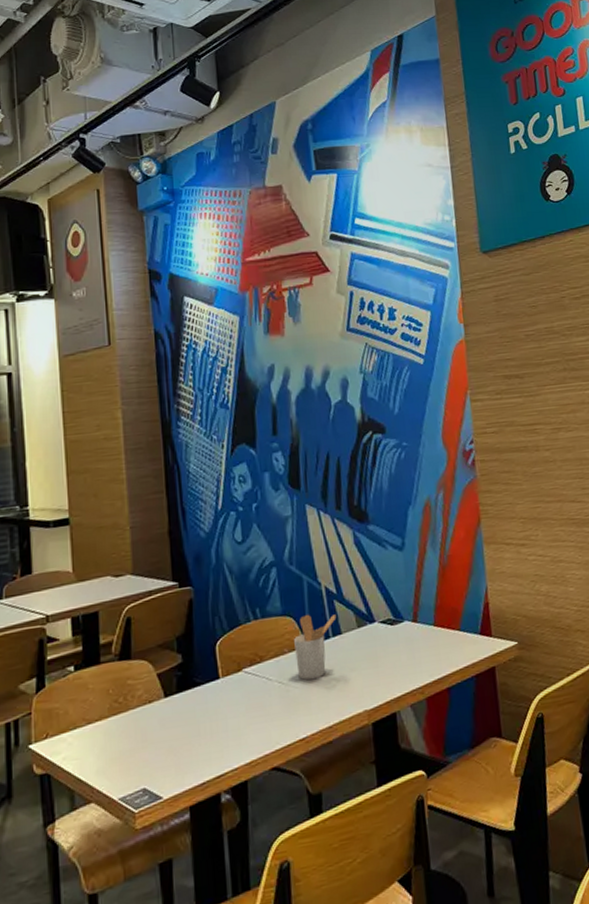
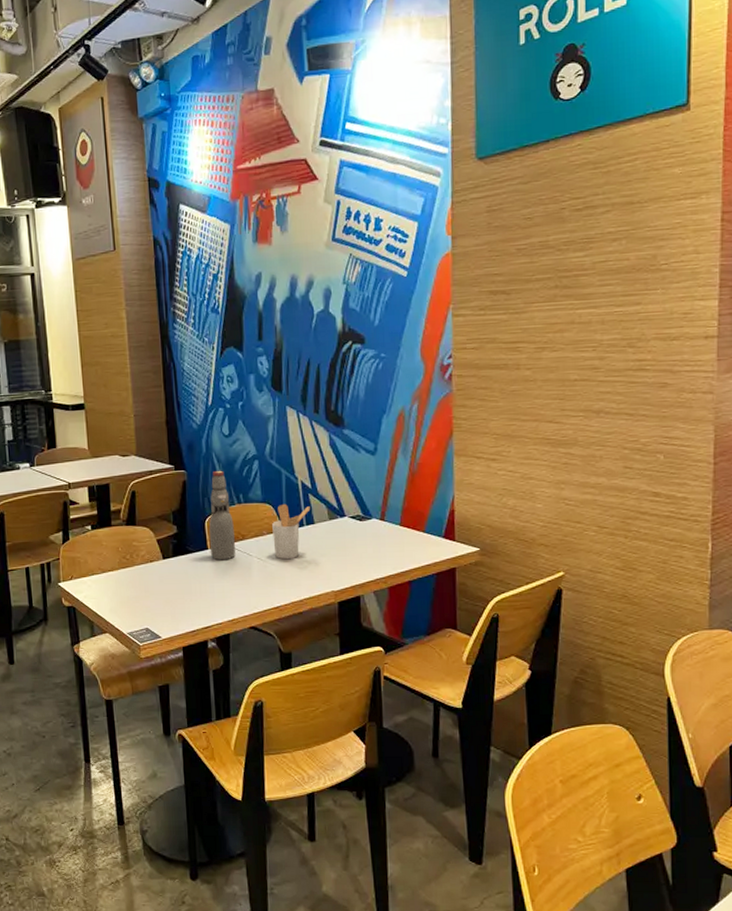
bottle: none [220,582,252,690] -> present [208,470,235,561]

